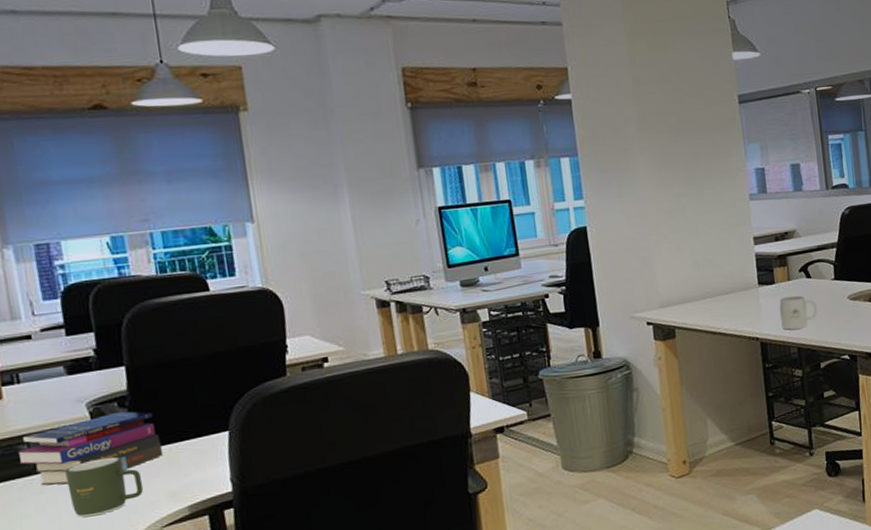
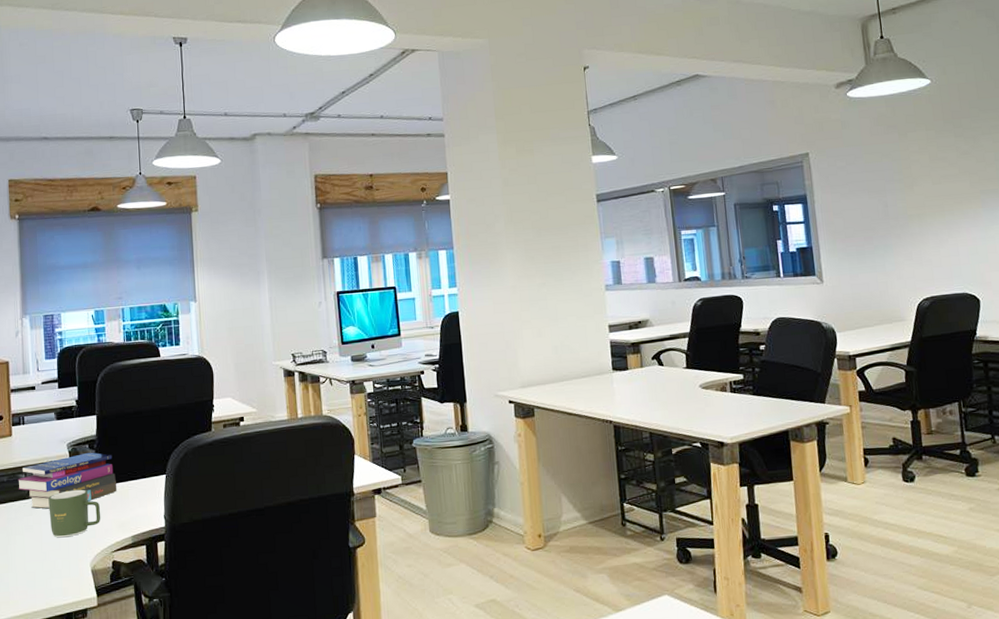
mug: present [779,295,817,330] -> none [632,382,669,415]

